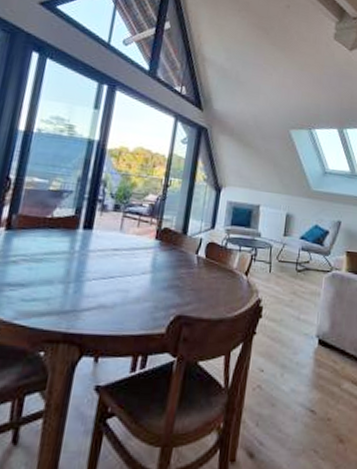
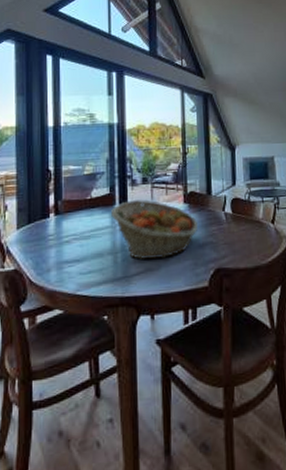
fruit basket: none [71,227,167,297] -> present [111,199,199,259]

